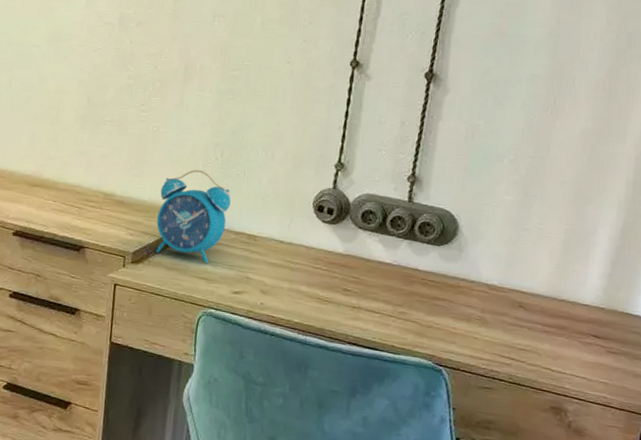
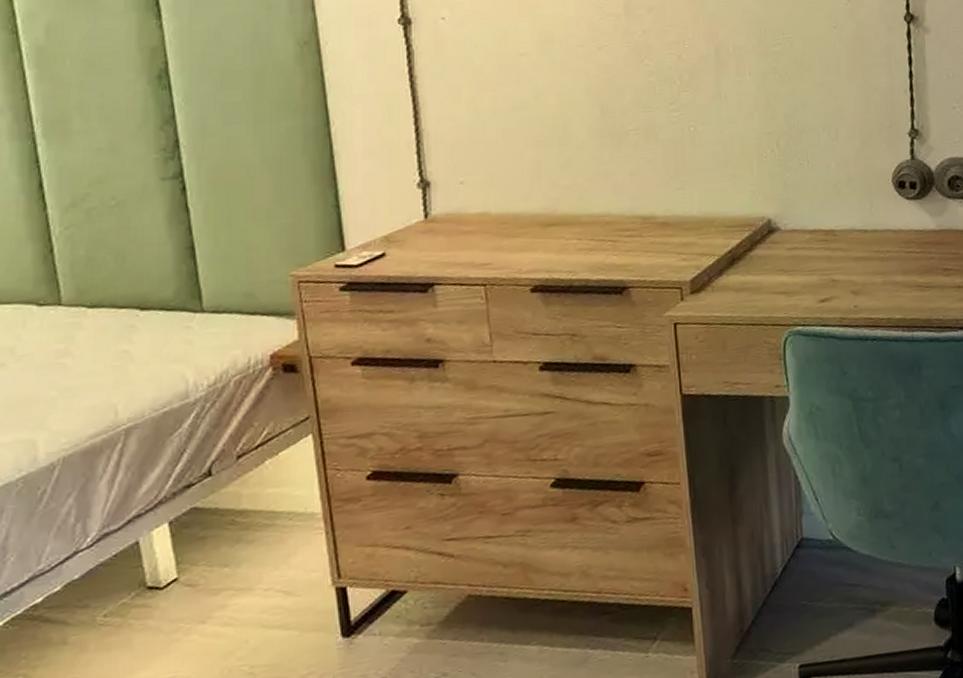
alarm clock: present [156,169,231,263] -> none [711,166,798,275]

